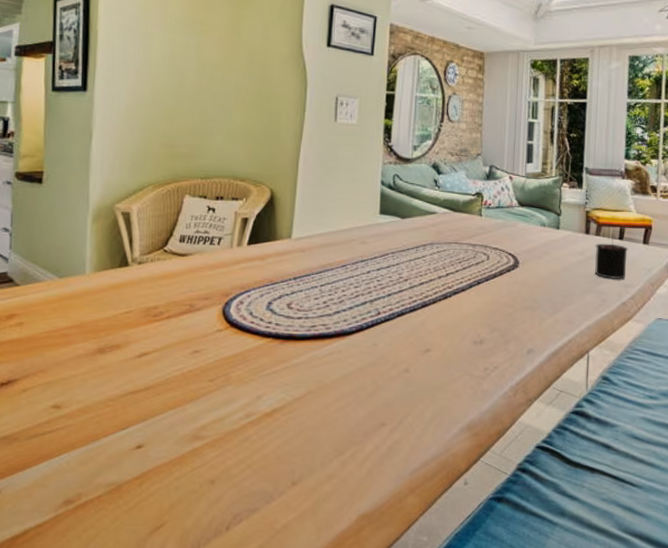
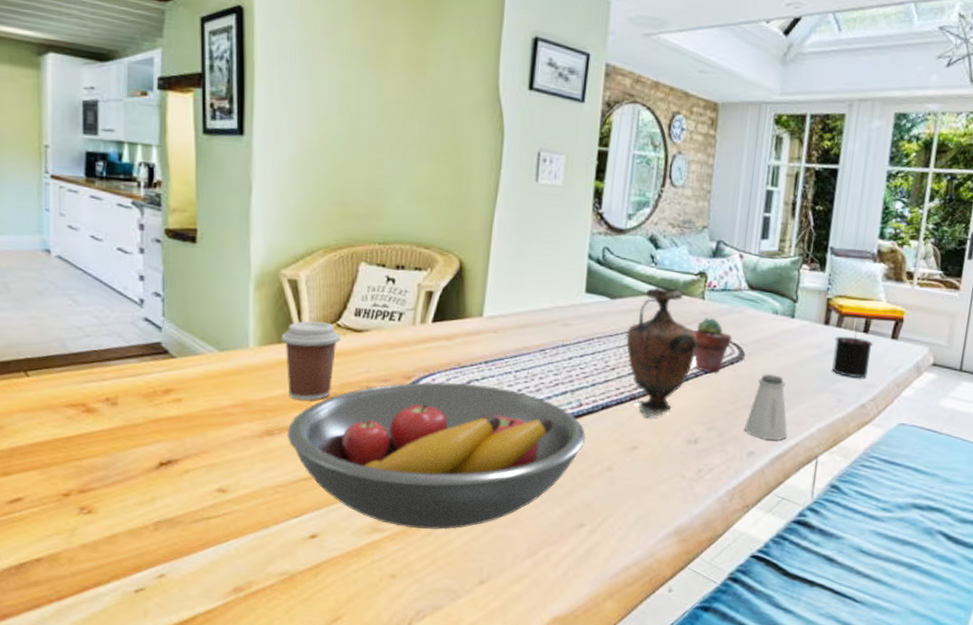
coffee cup: none [114,248,167,320] -> present [281,321,340,401]
fruit bowl: none [117,298,384,436] -> present [286,382,585,530]
vase: none [416,207,479,323] -> present [626,287,698,419]
potted succulent: none [474,232,508,280] -> present [693,318,733,373]
saltshaker: none [523,278,561,339] -> present [744,373,788,440]

